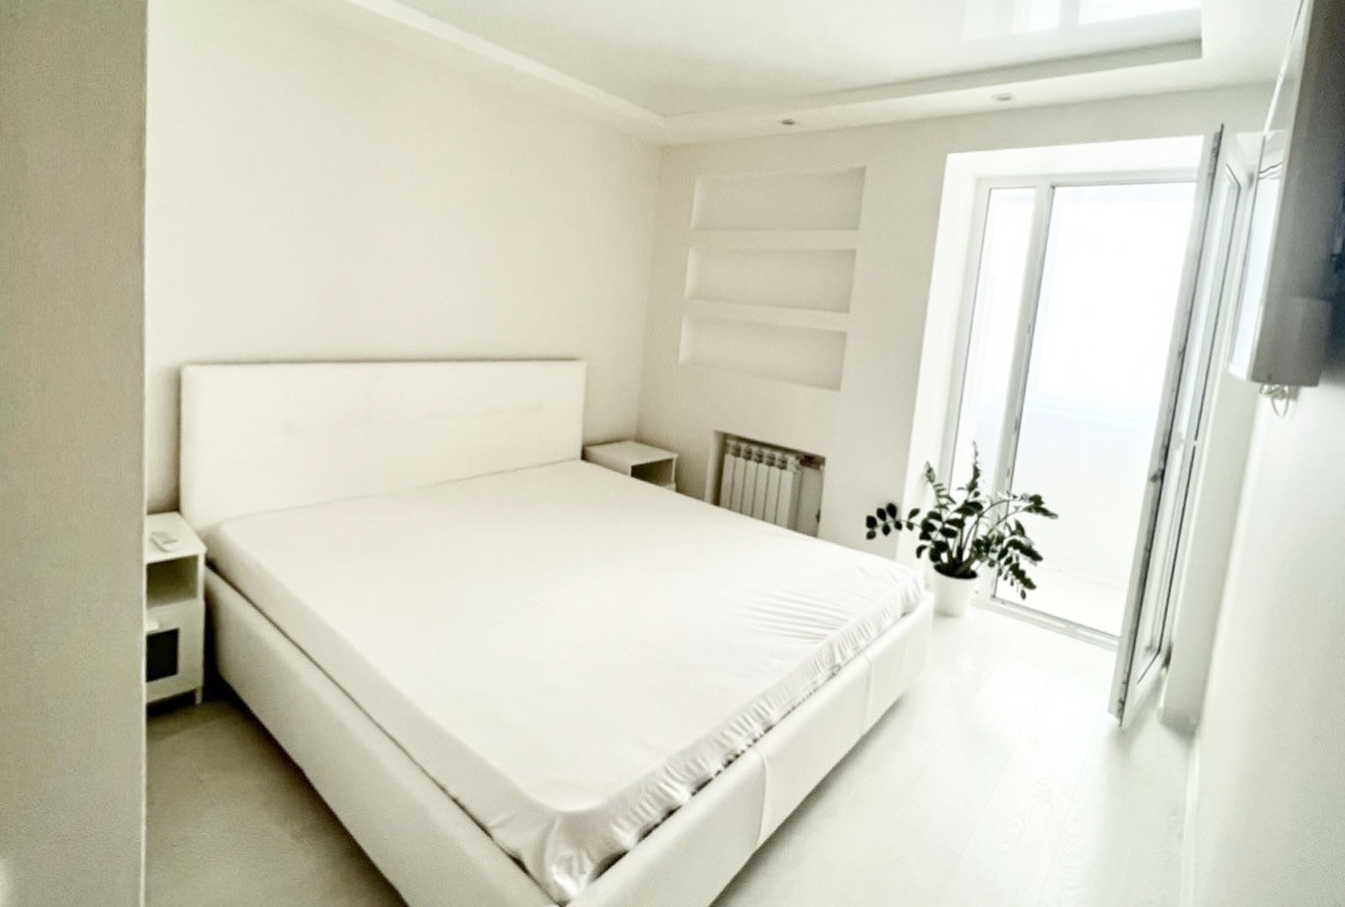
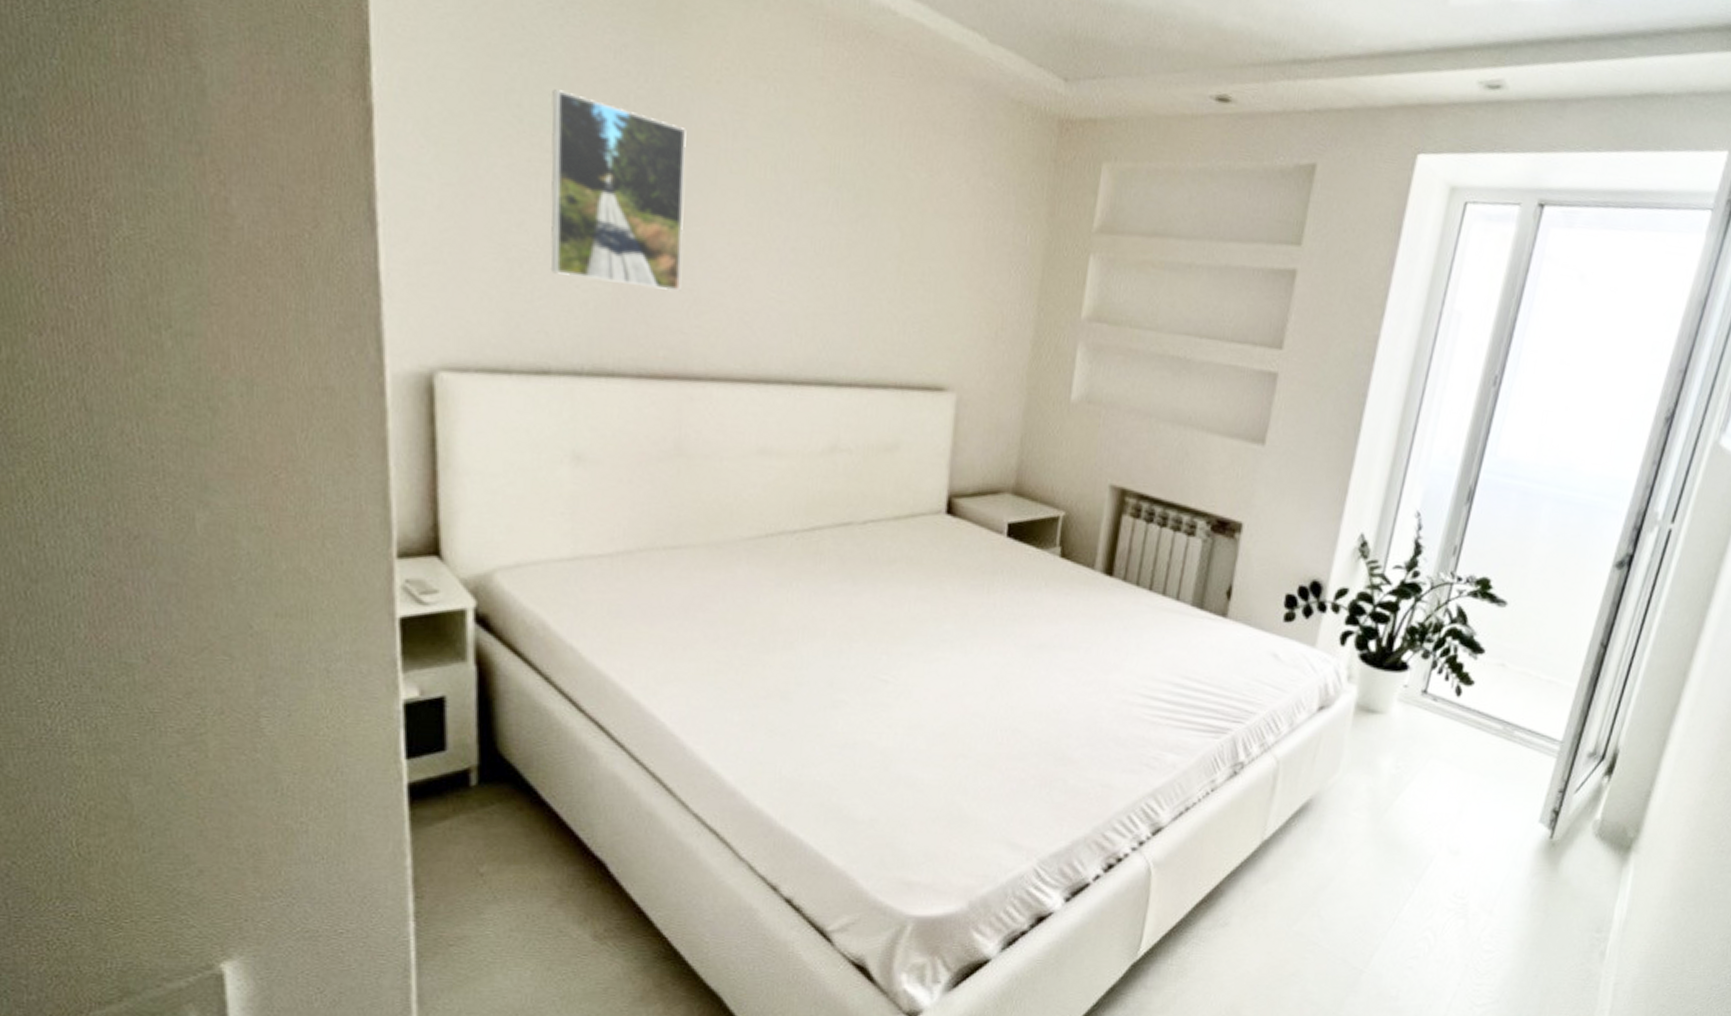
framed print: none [272,149,376,295] -> present [550,89,687,292]

